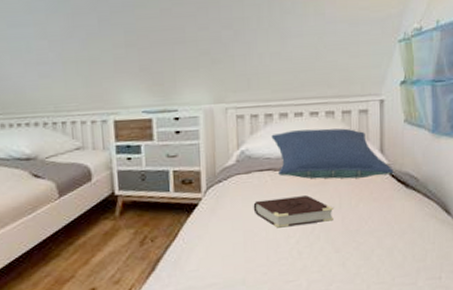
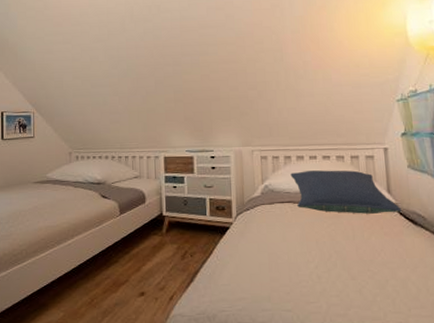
book: present [253,195,333,228] -> none [276,226,348,253]

